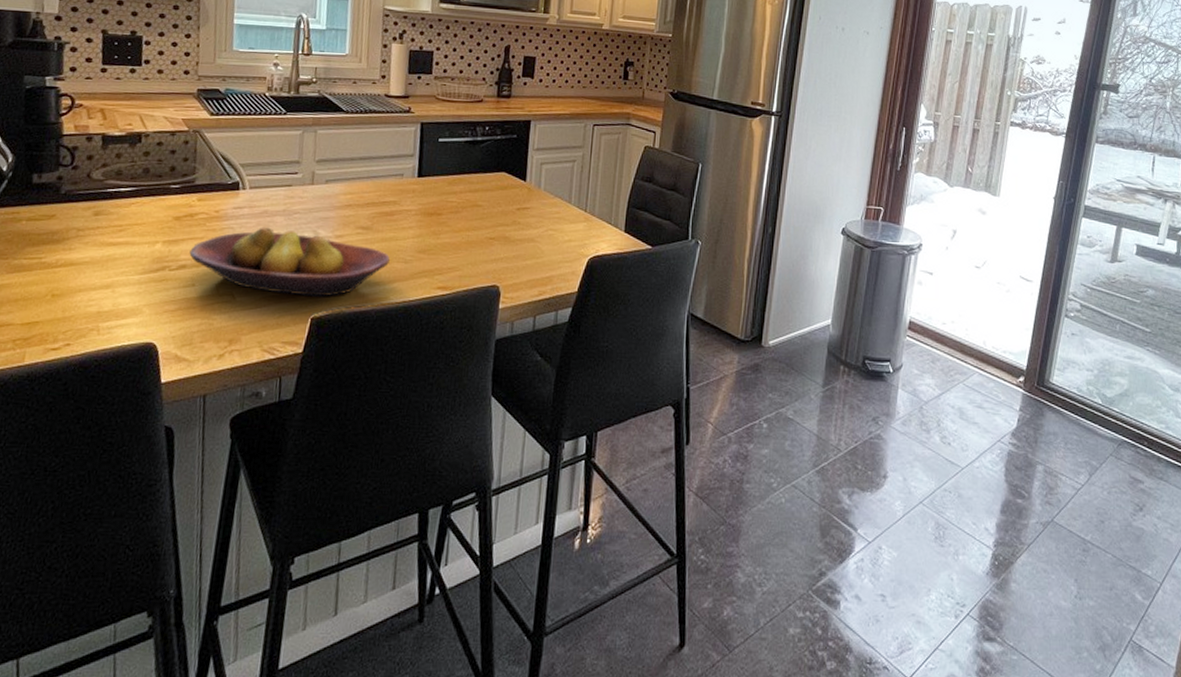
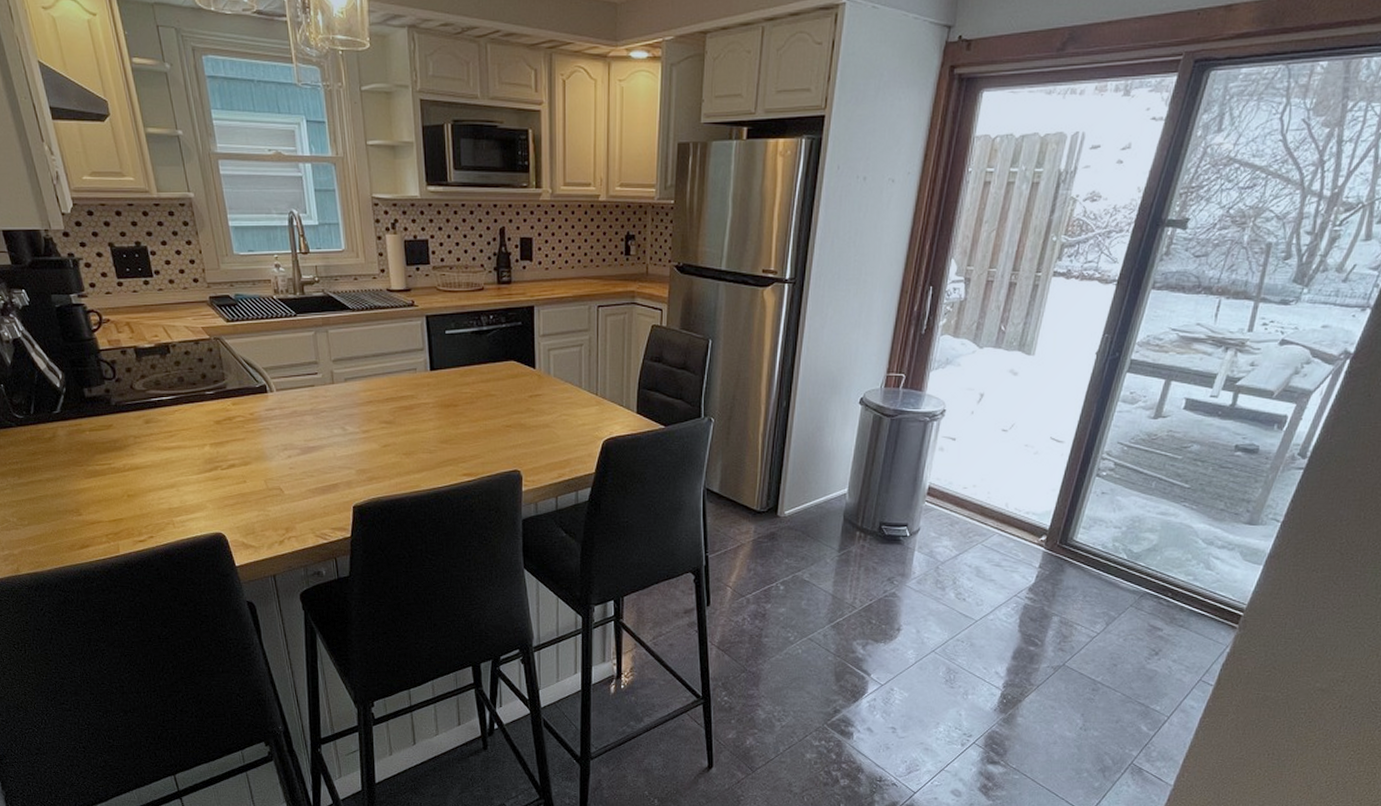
fruit bowl: present [189,226,390,297] -> none [235,426,415,488]

